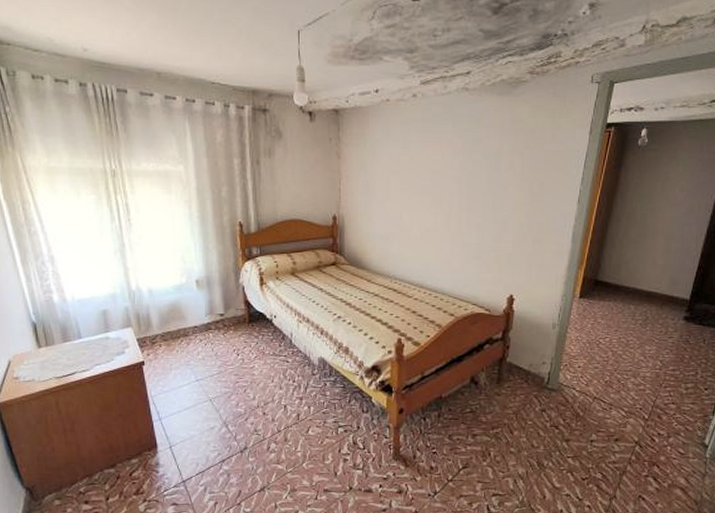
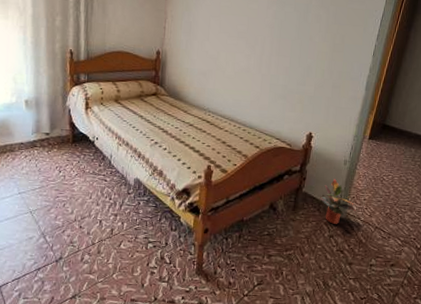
potted plant: none [526,345,570,396] -> present [319,179,356,224]

